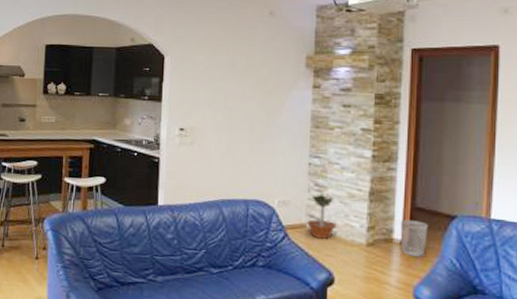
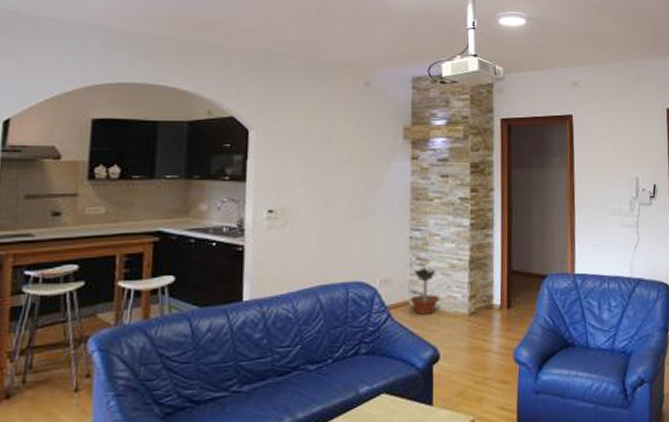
wastebasket: present [400,219,428,257] -> none [499,283,523,320]

